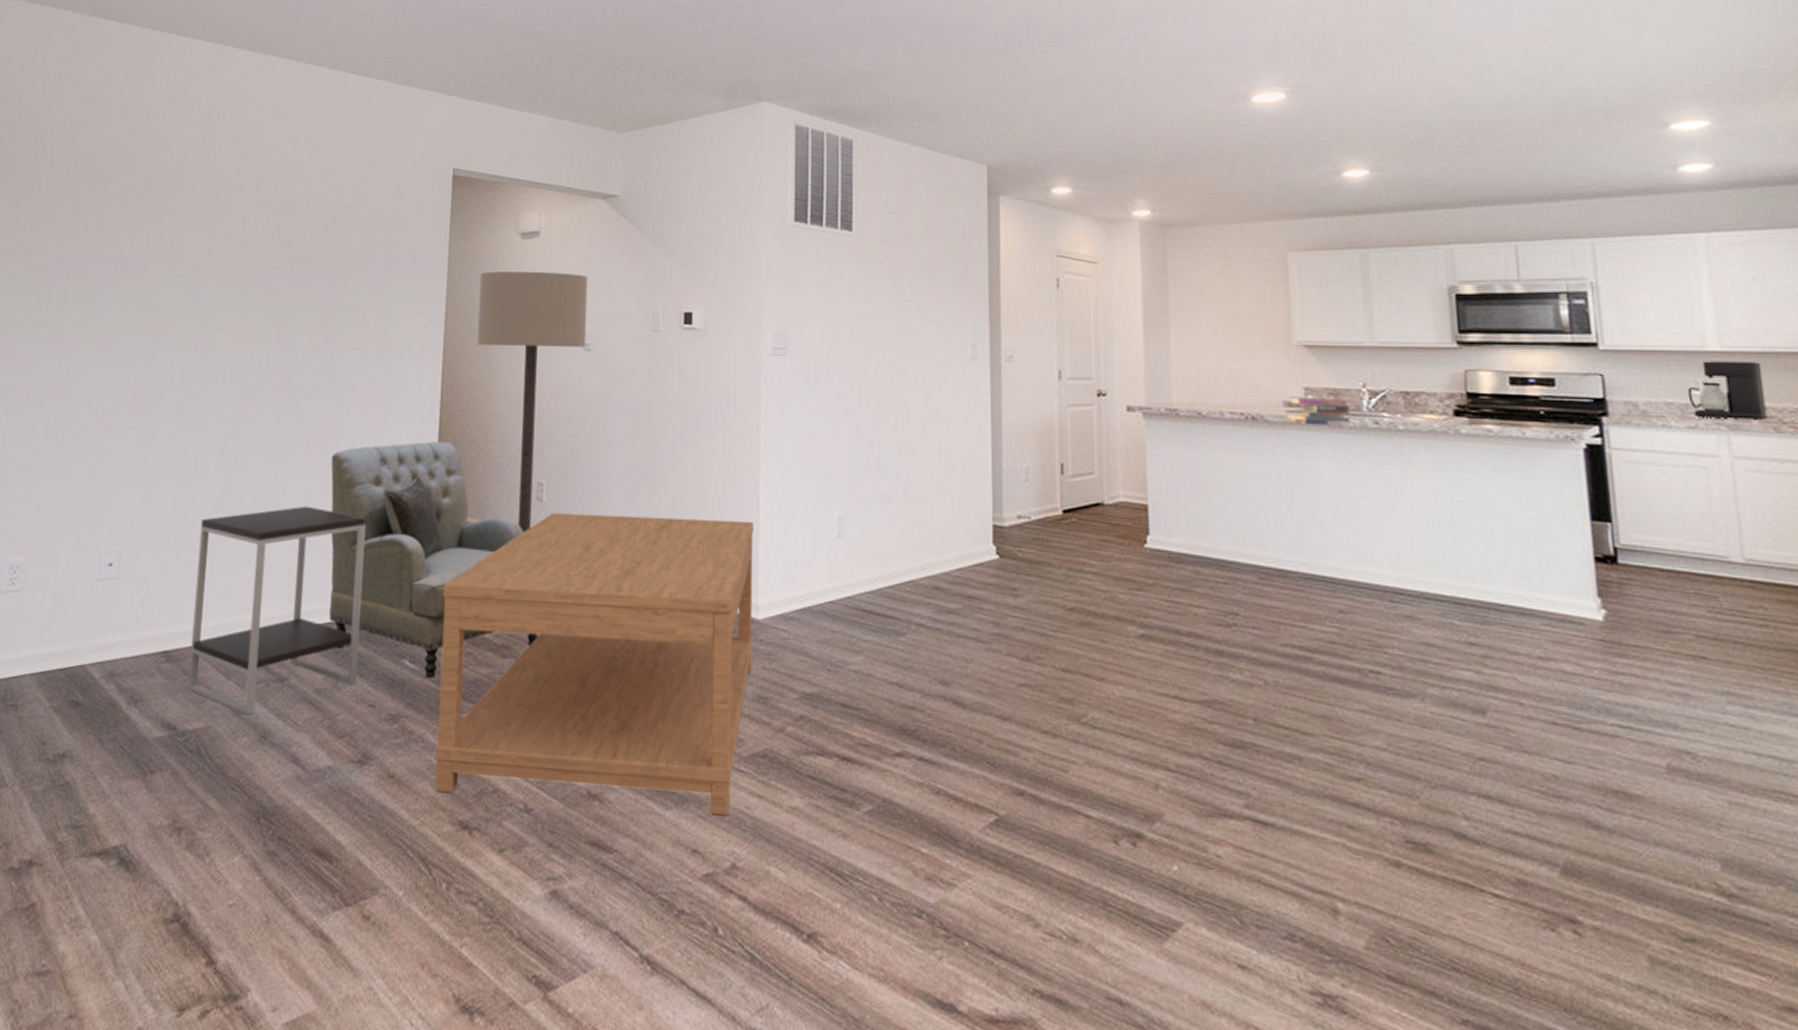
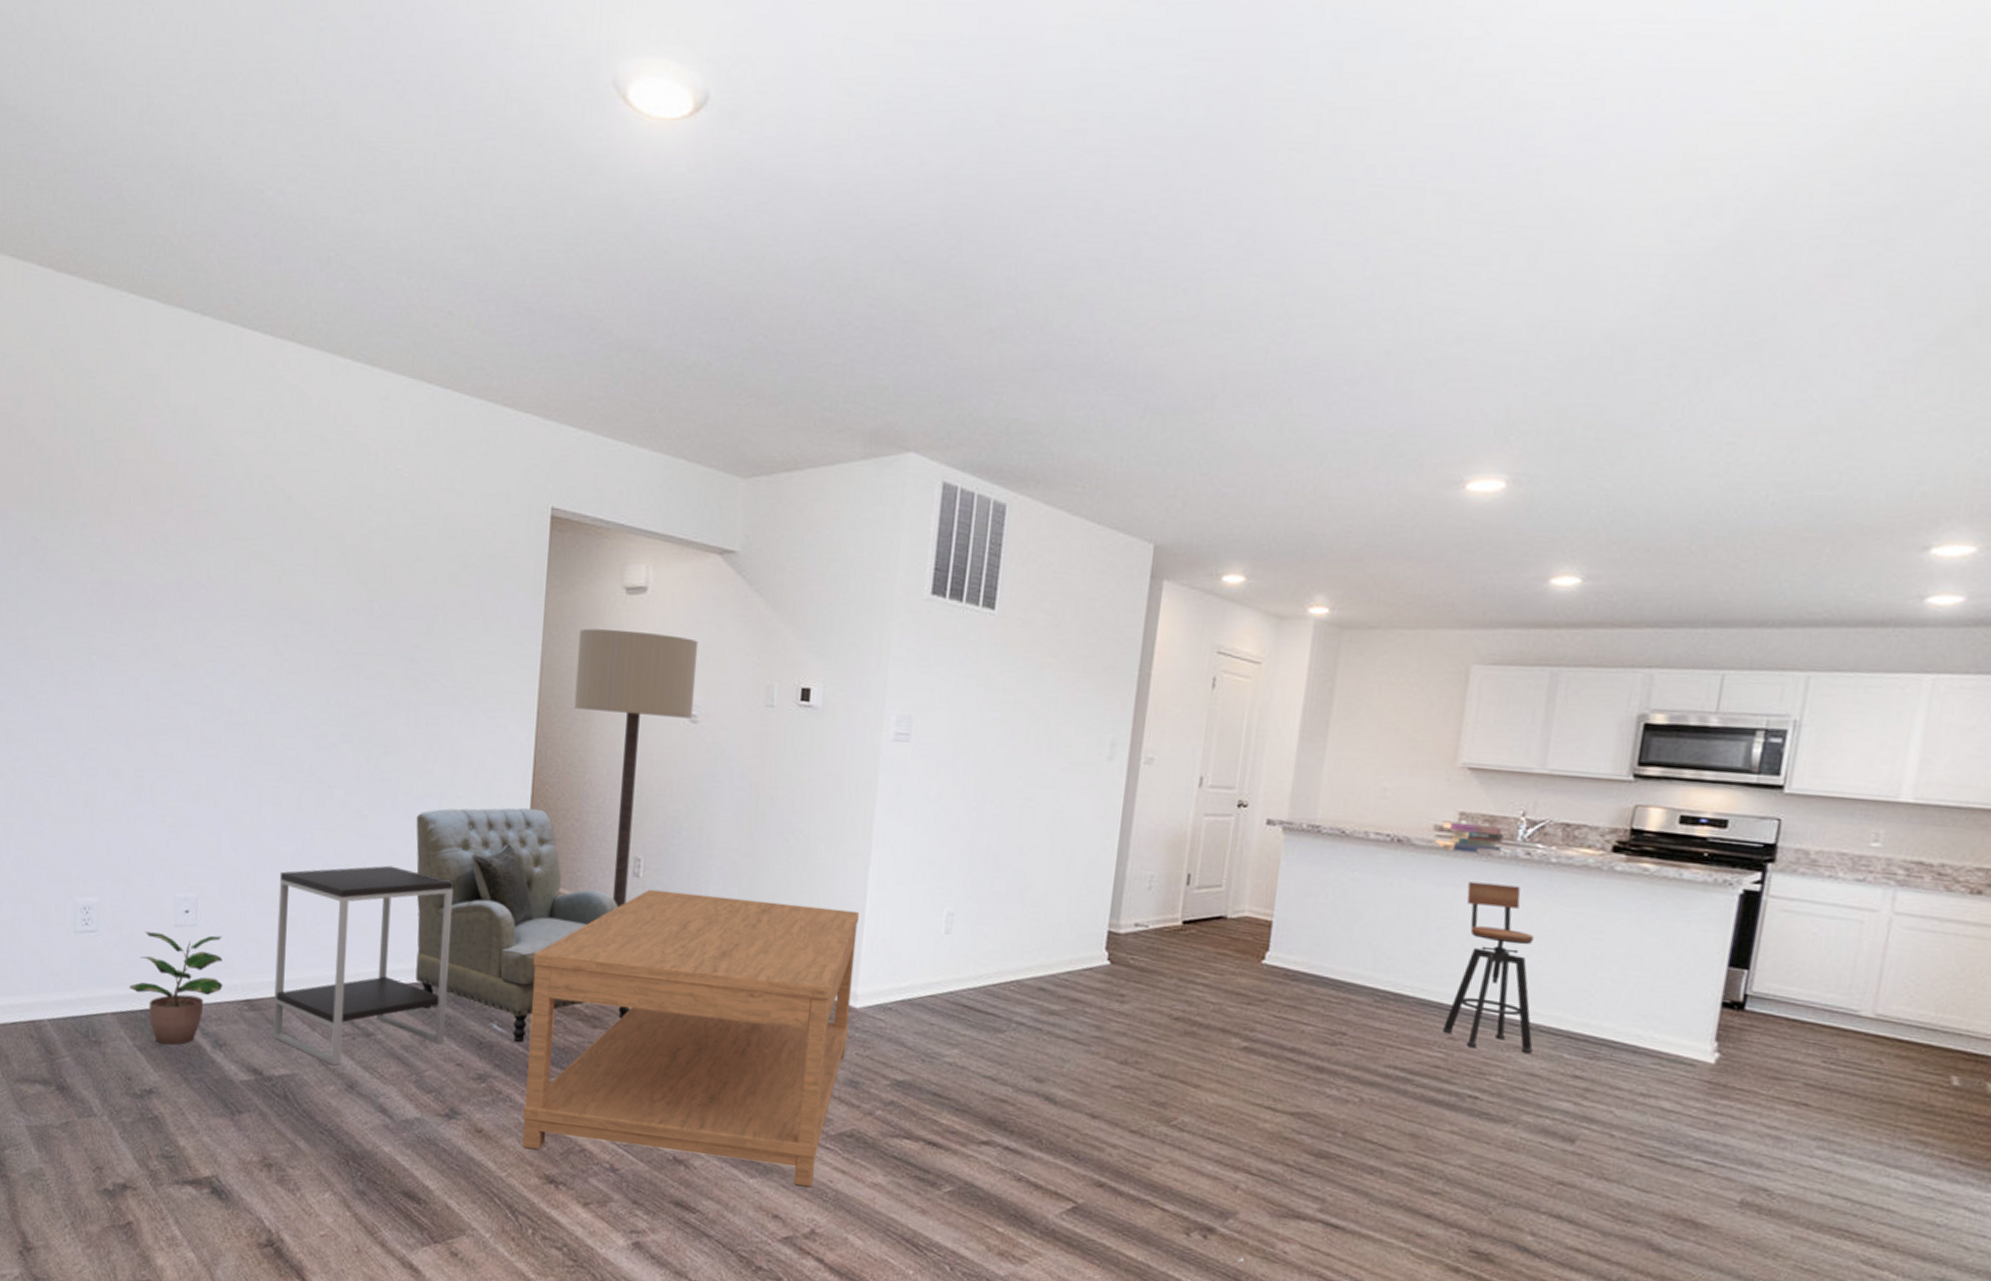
potted plant: none [49,587,143,704] -> present [129,931,223,1045]
bar stool: none [1326,453,1423,624] -> present [1441,881,1534,1055]
coffee maker: present [1687,361,1768,422] -> none [1864,812,1952,878]

